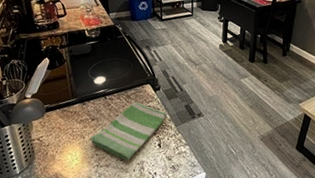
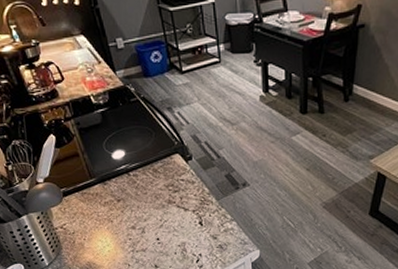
dish towel: present [90,101,167,160] -> none [119,175,204,242]

